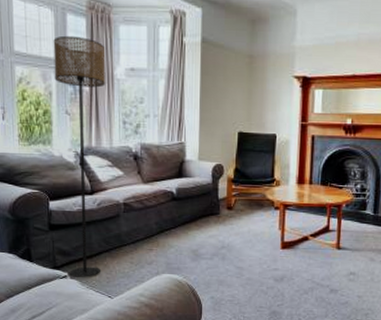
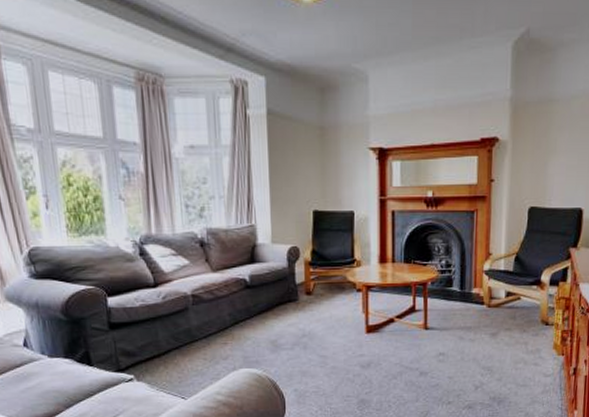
floor lamp: present [53,35,106,277] -> none [99,111,171,379]

